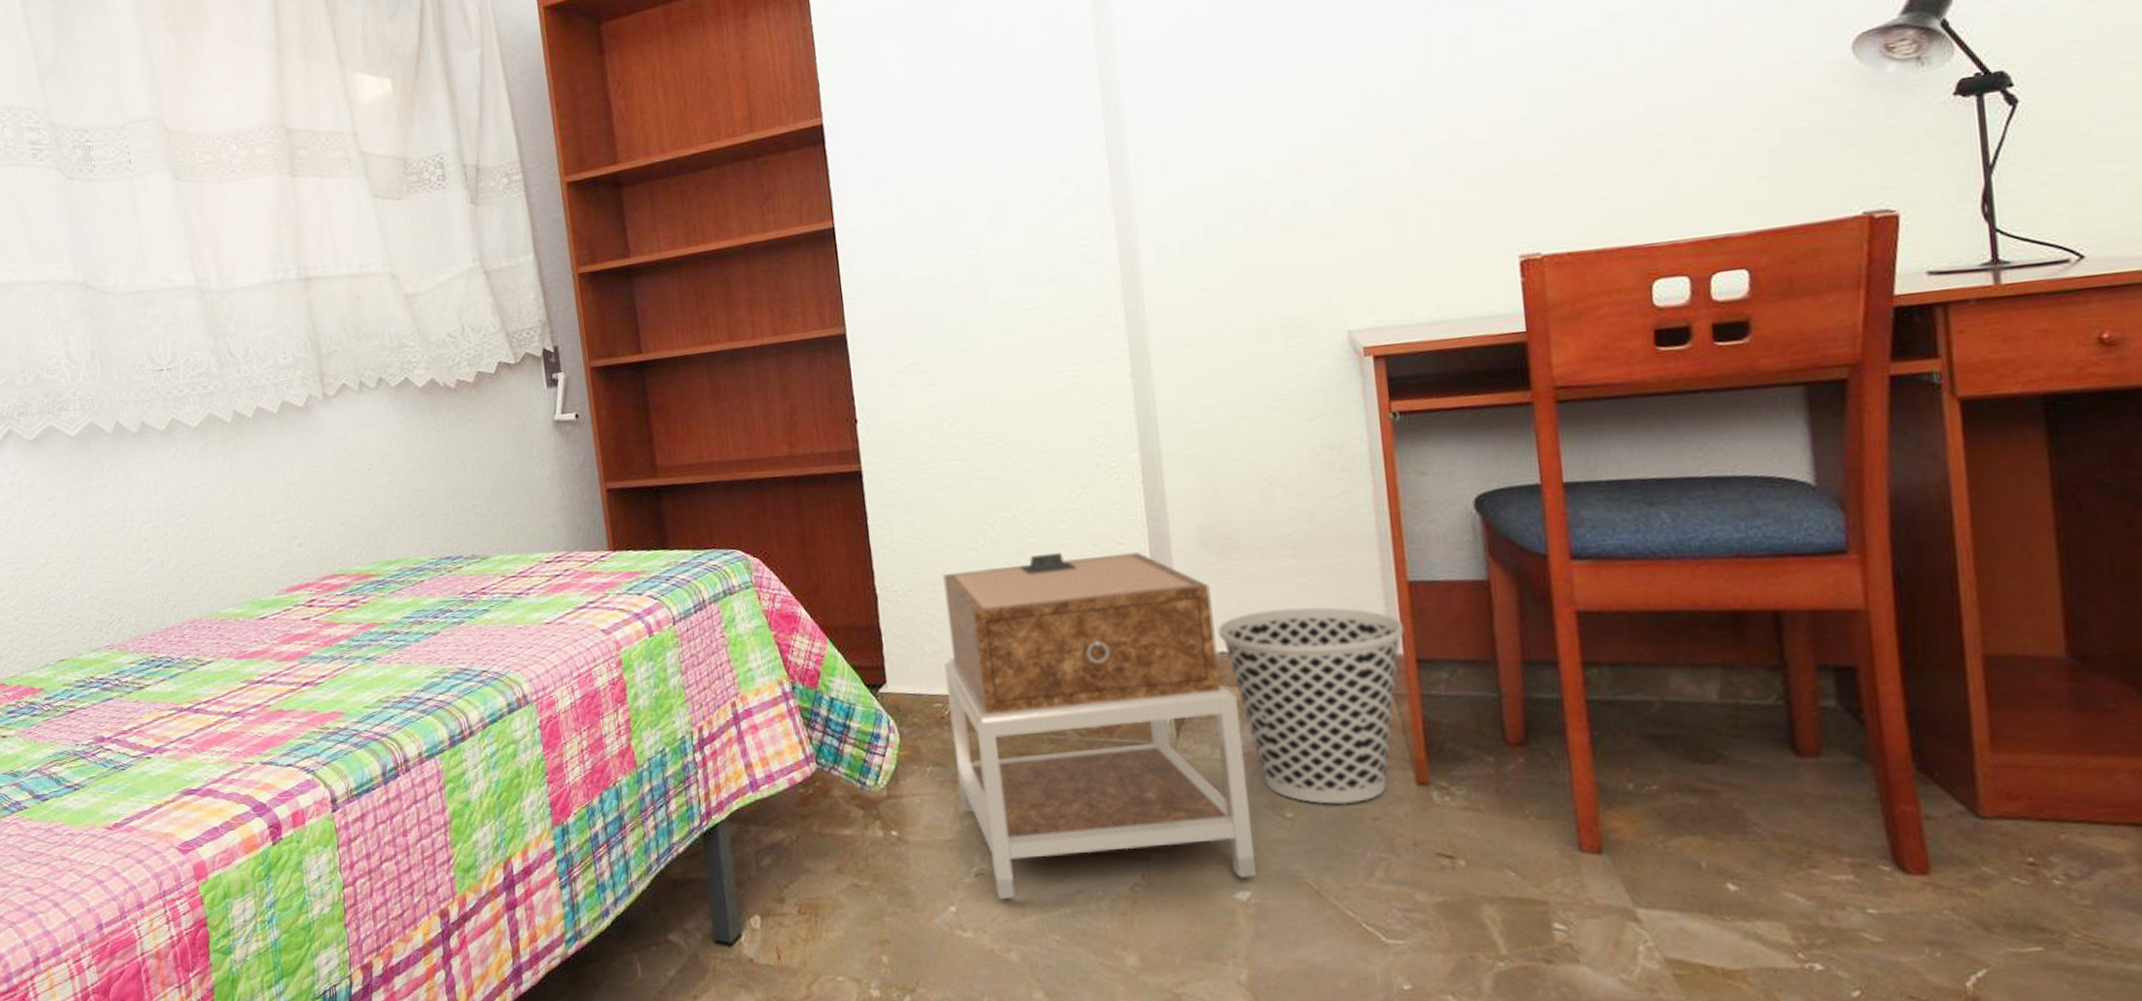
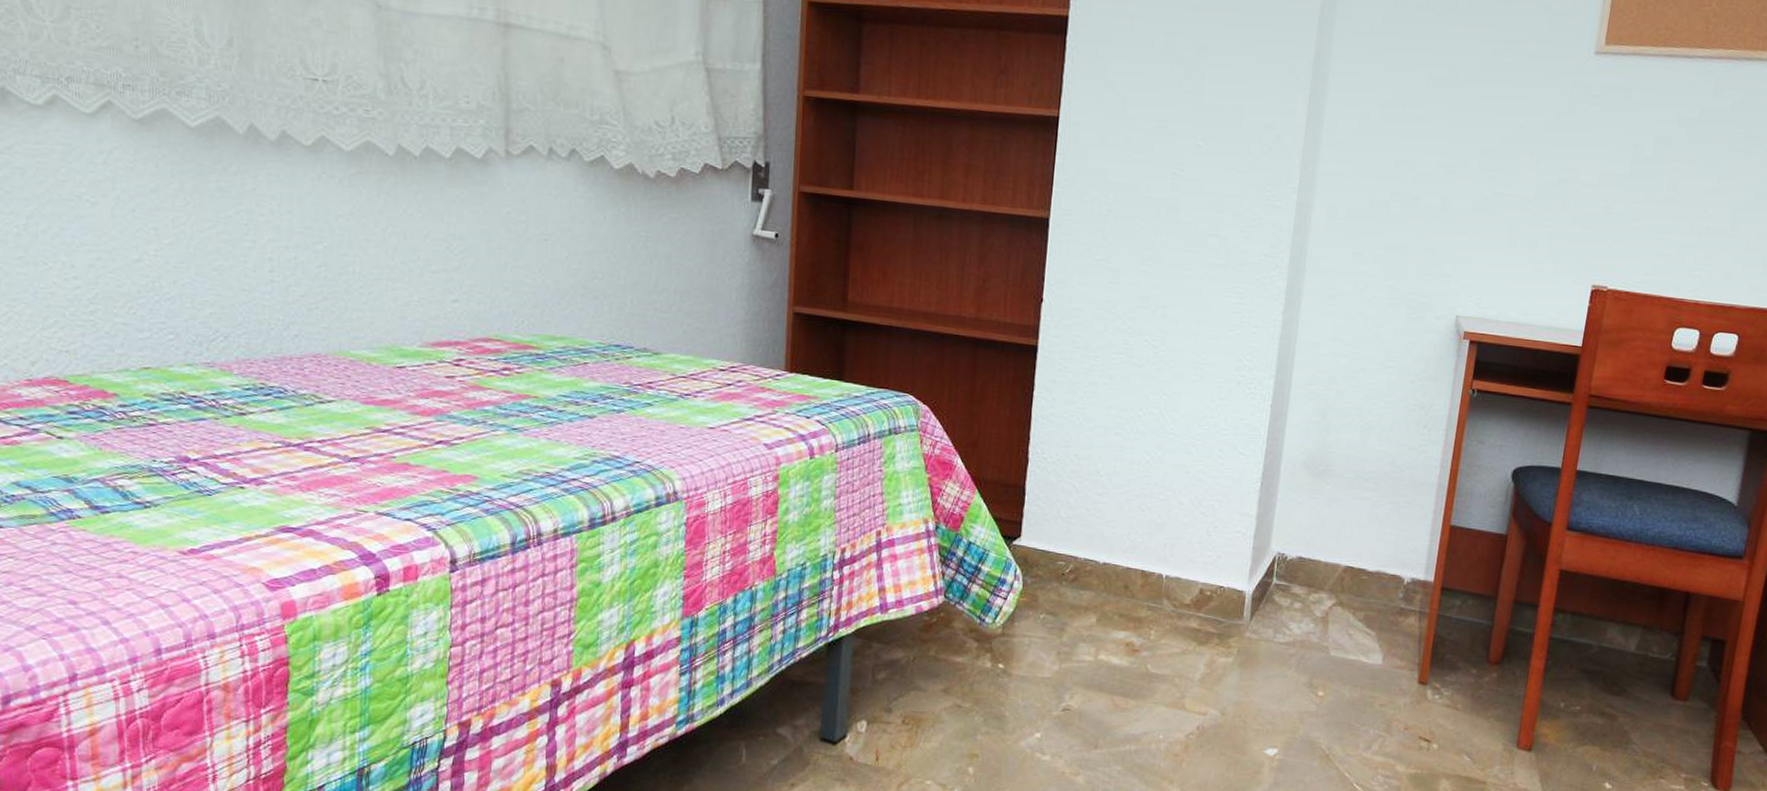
nightstand: present [943,552,1256,900] -> none [1063,450,1304,739]
wastebasket: present [1217,607,1404,805] -> none [1301,529,1439,691]

